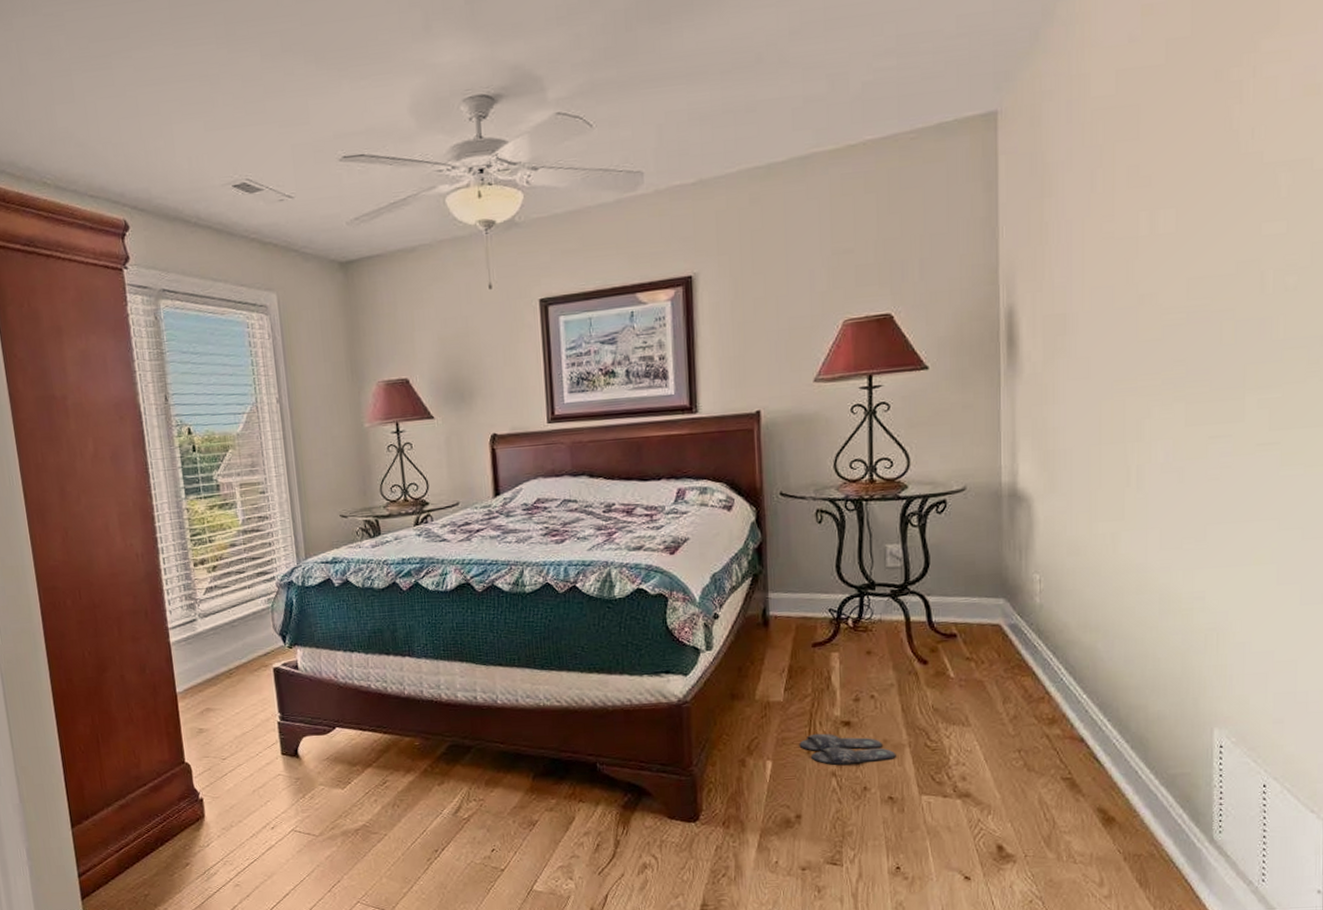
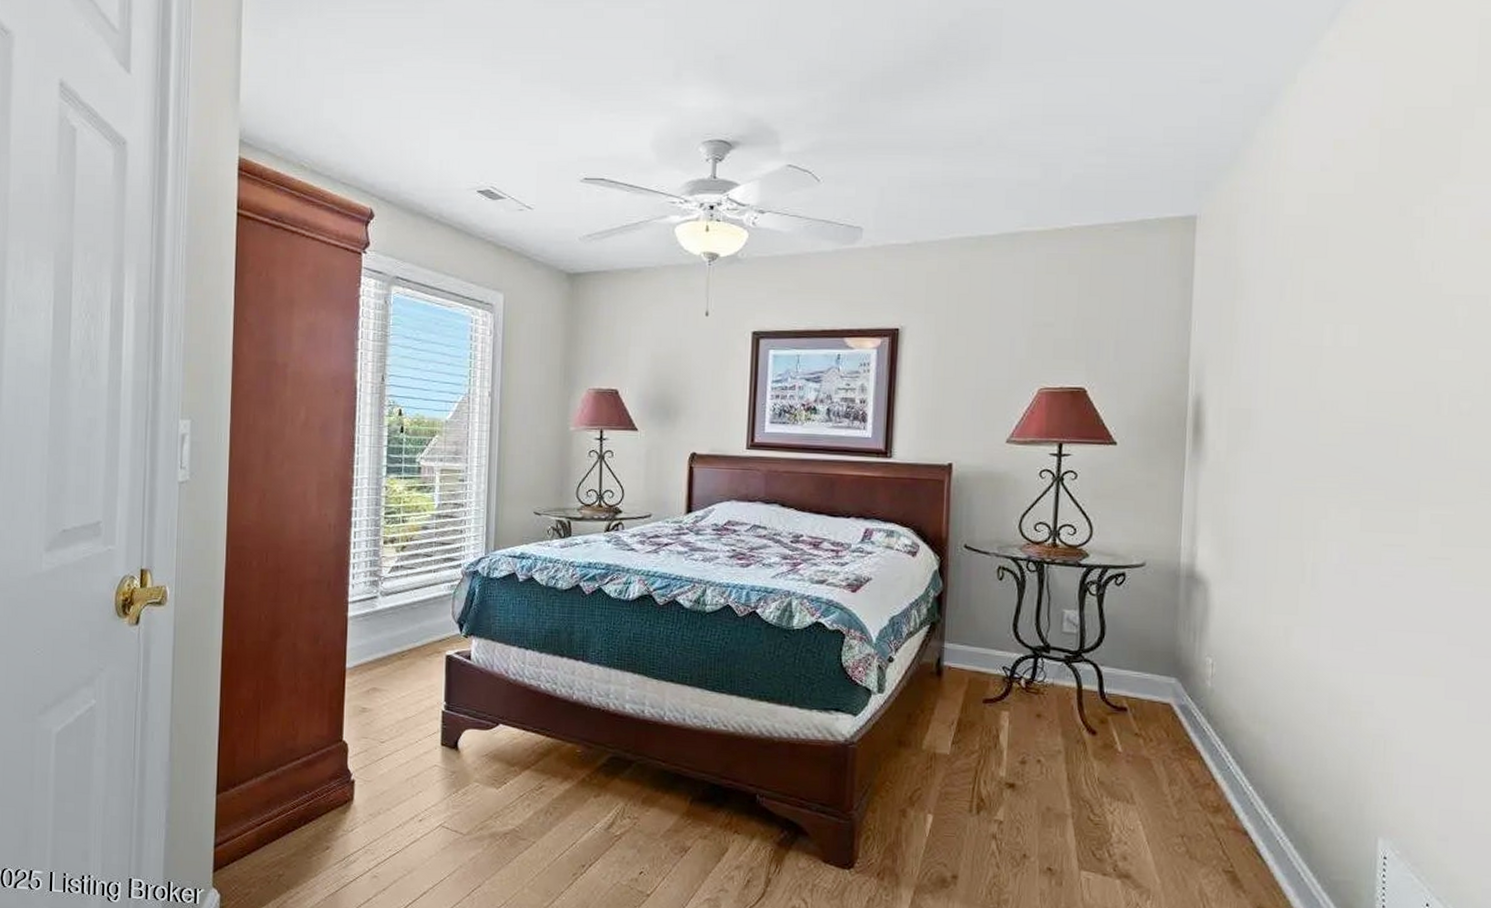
slippers: present [799,733,896,766] -> none [962,792,1058,829]

